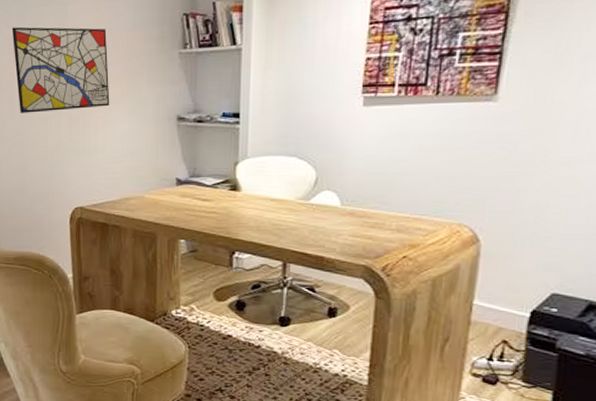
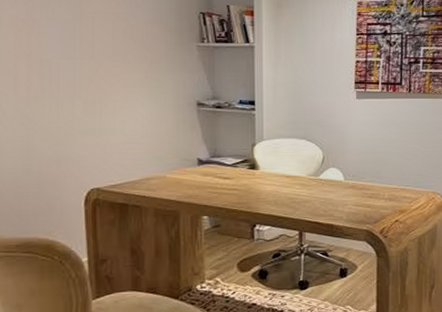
wall art: present [11,26,110,113] -> none [17,8,129,94]

